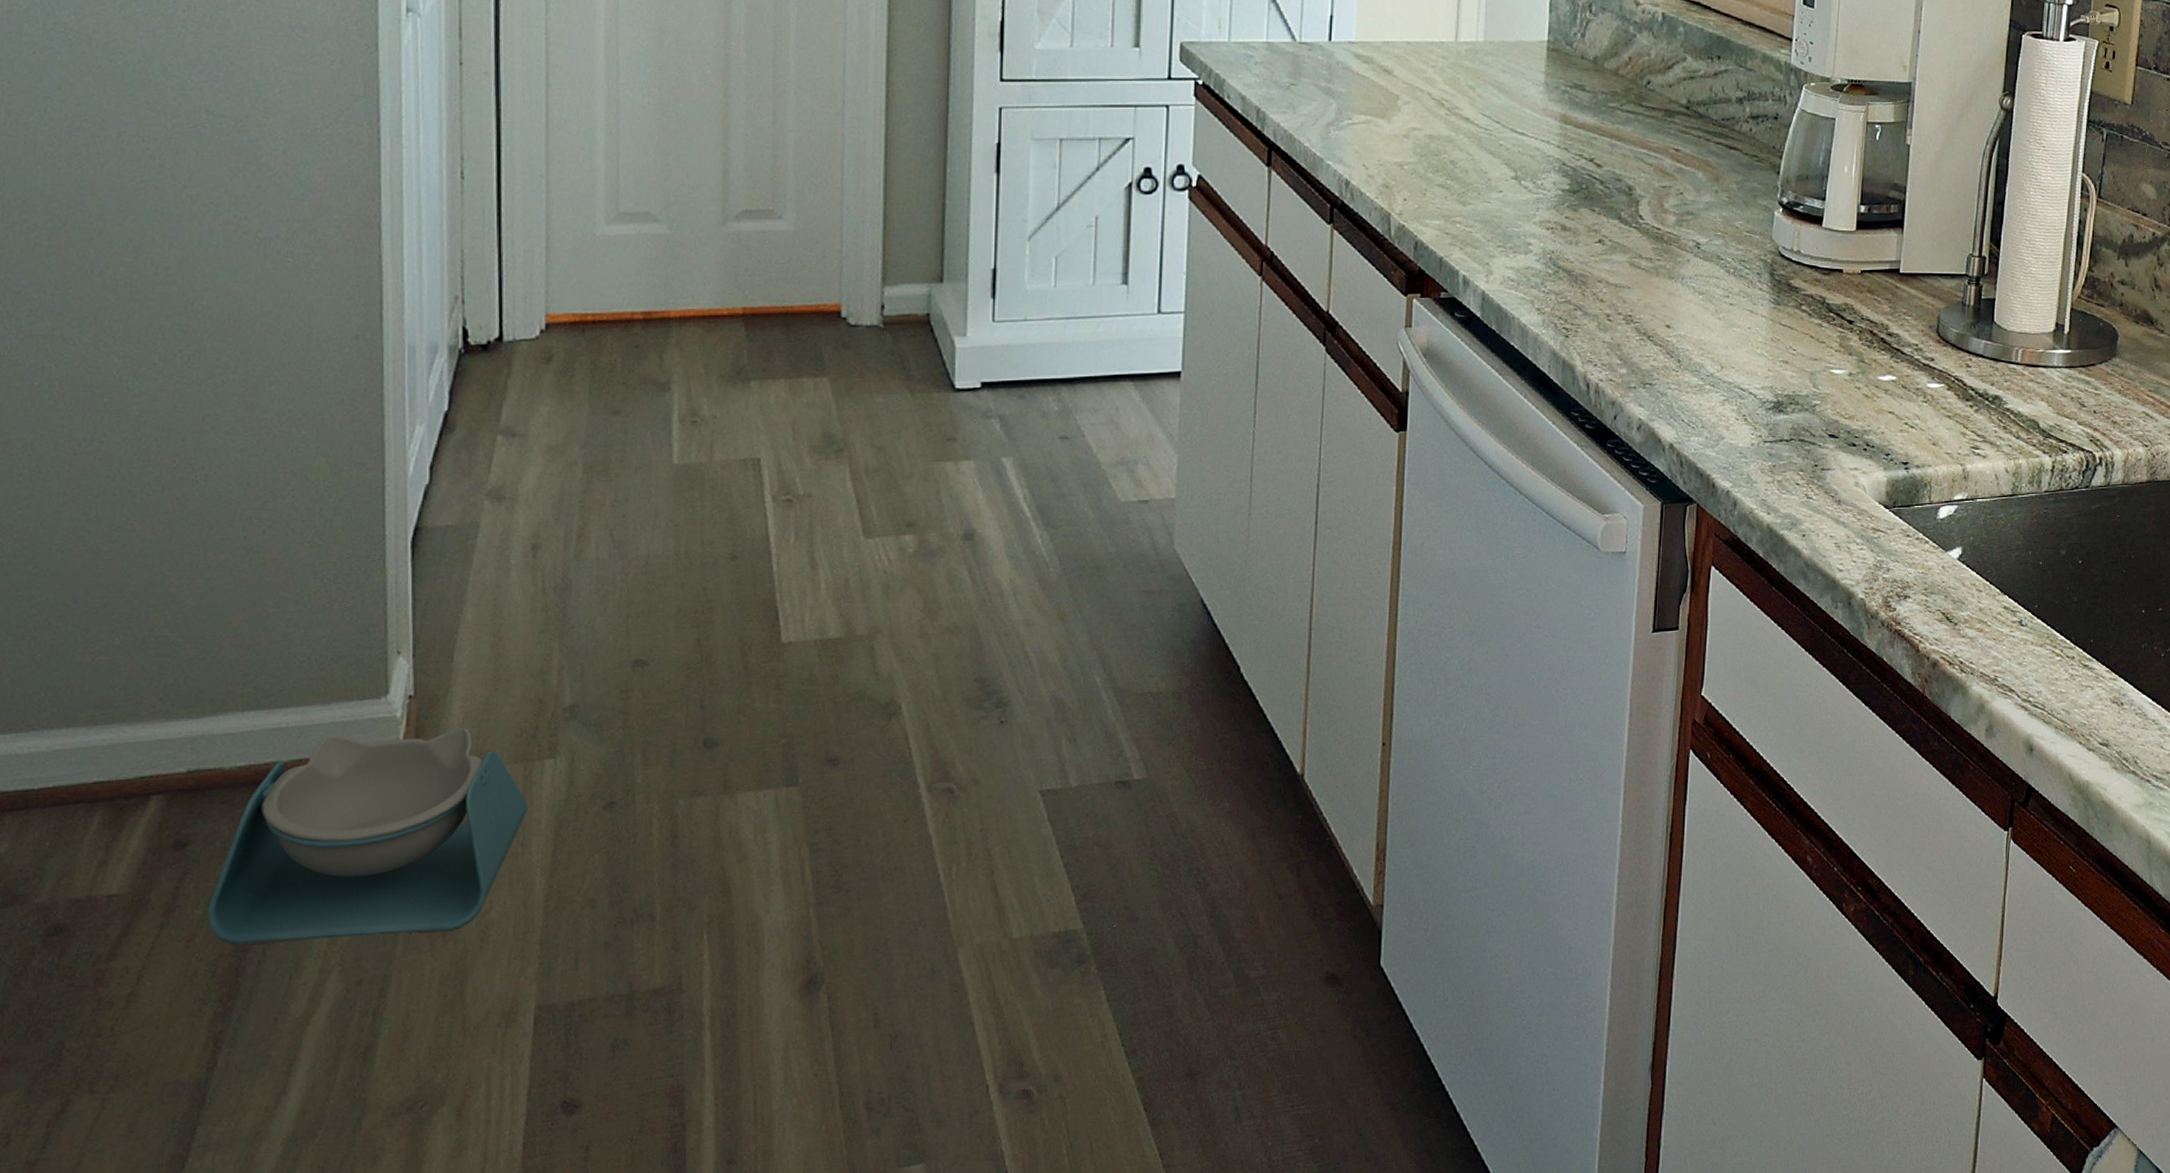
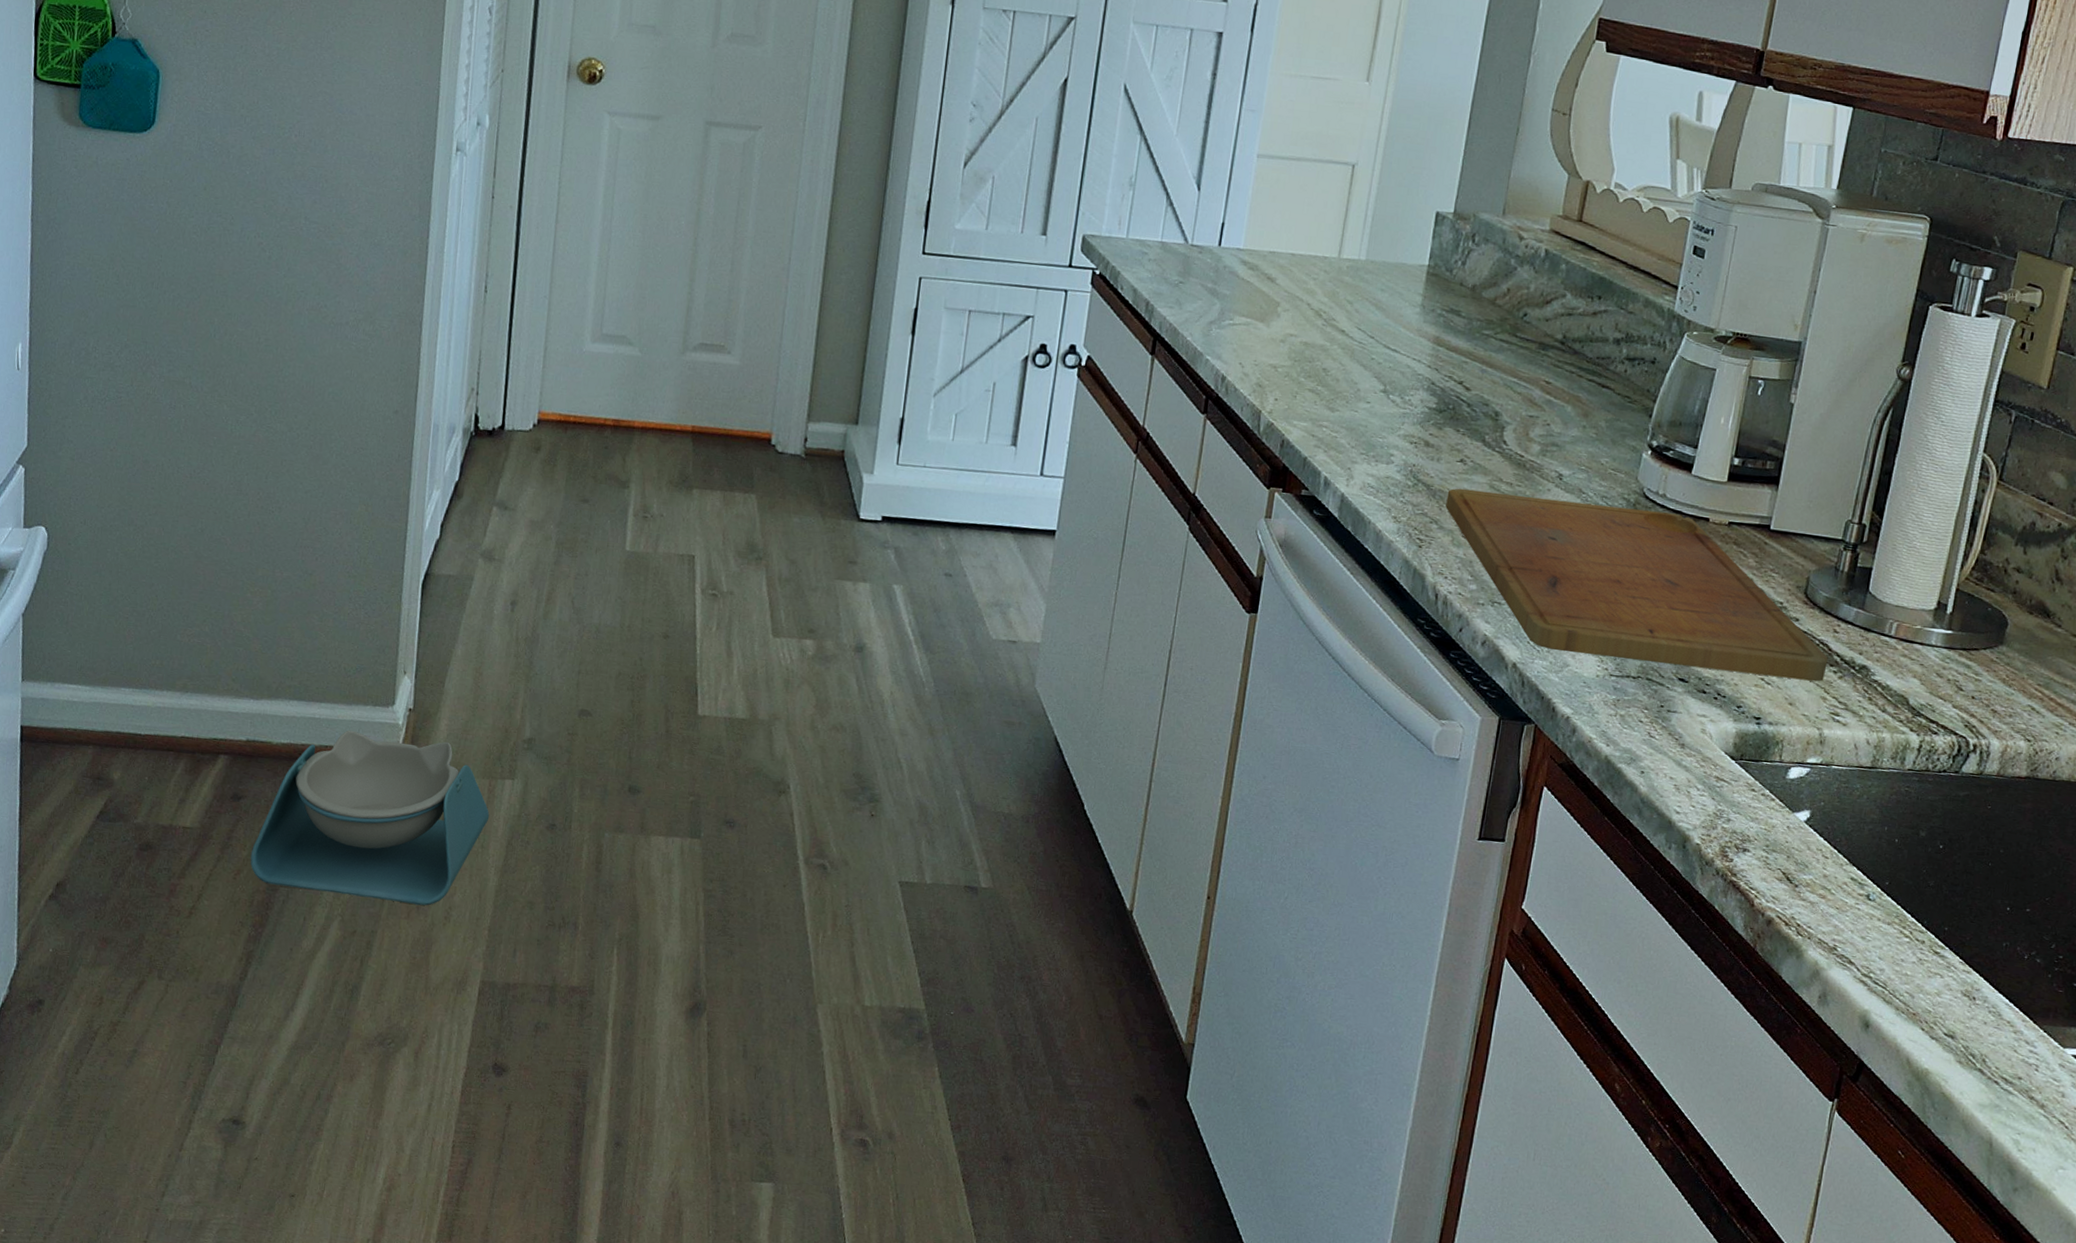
cutting board: none [1588,269,1964,424] -> present [1446,488,1828,682]

